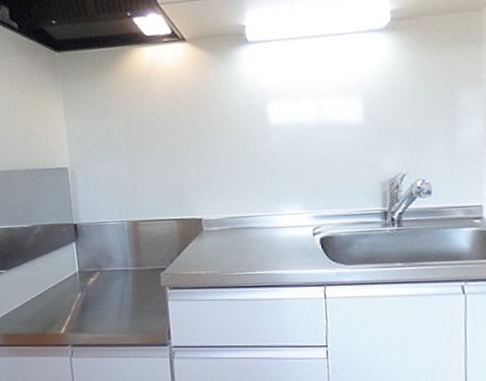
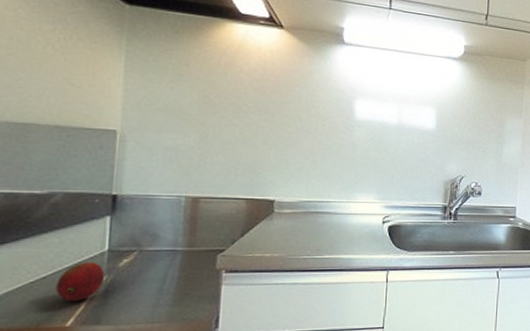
fruit: none [49,281,81,313] -> present [56,261,106,301]

